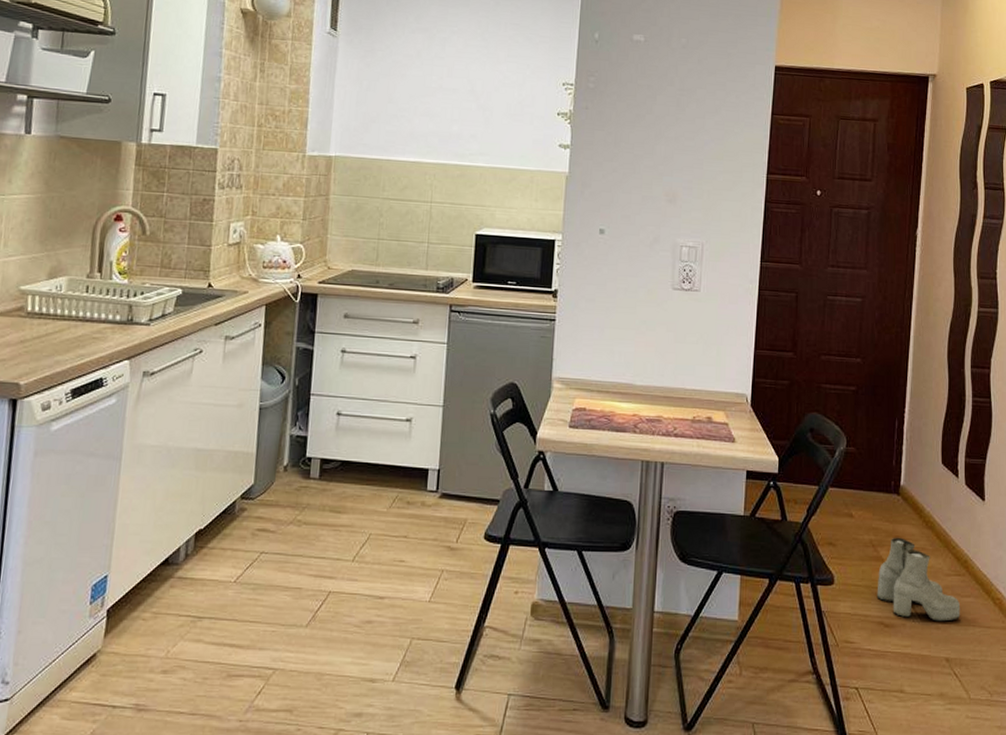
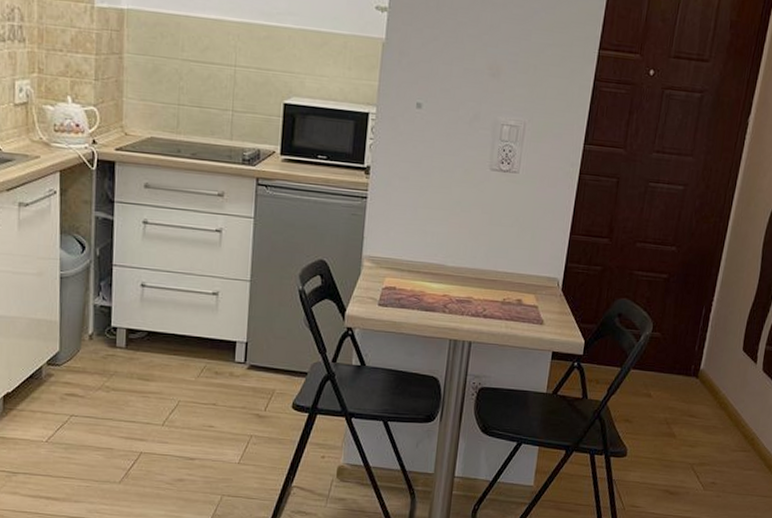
boots: present [876,537,961,622] -> none [665,416,742,491]

